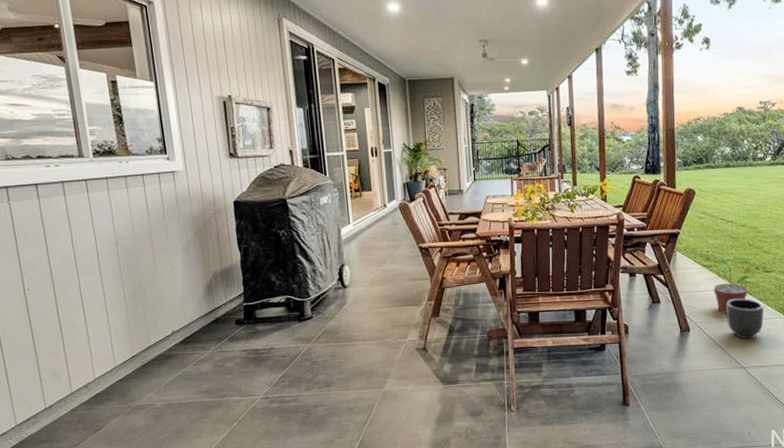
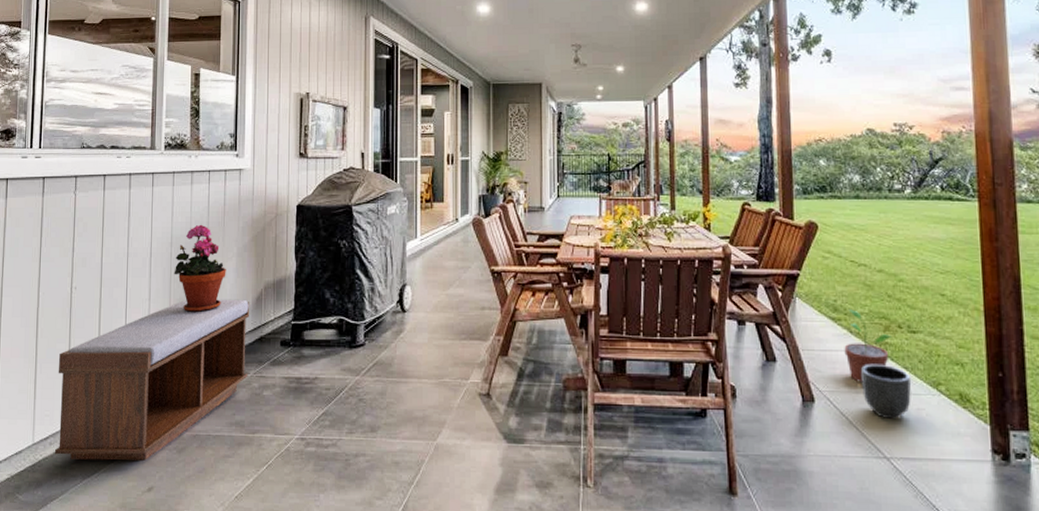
bench: none [25,288,209,434] -> present [54,299,250,461]
potted plant: none [122,224,175,303] -> present [174,224,226,313]

